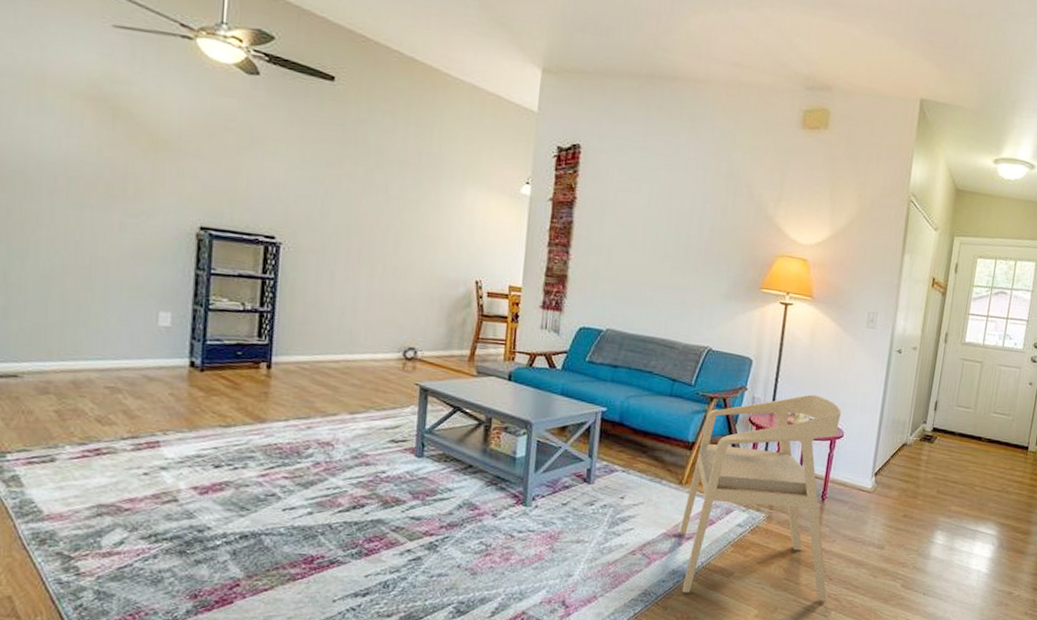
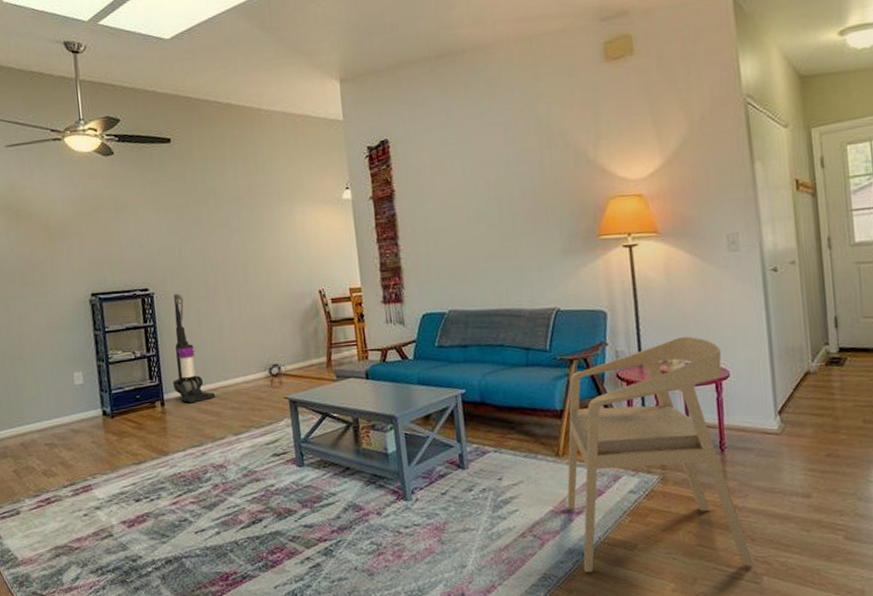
vacuum cleaner: none [285,249,336,372] -> present [172,293,216,404]

